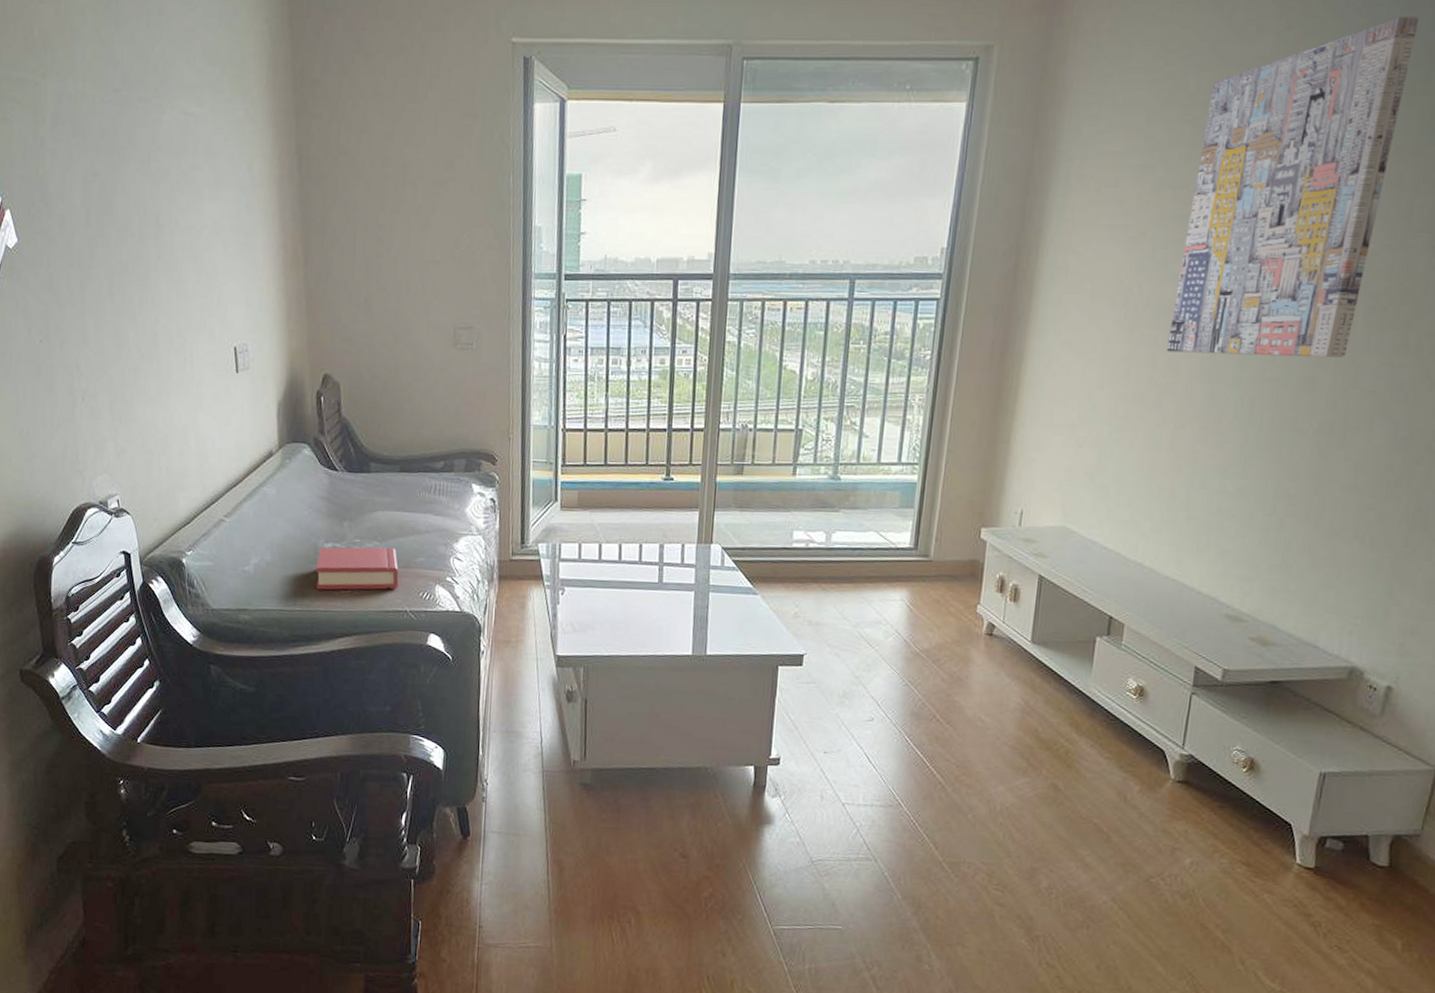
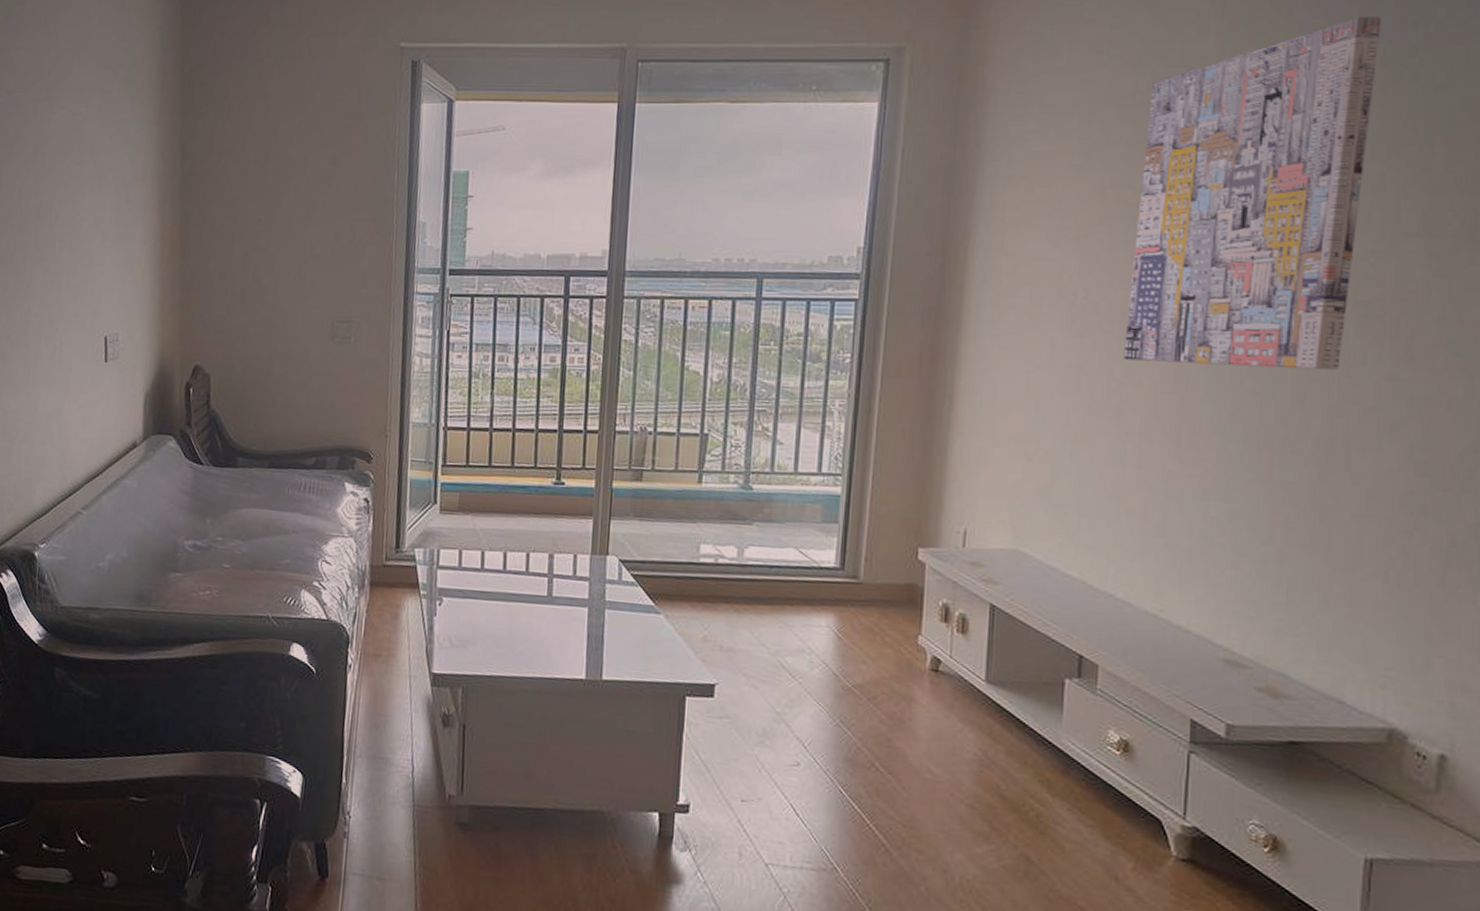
hardback book: present [316,547,399,590] -> none [173,545,262,593]

